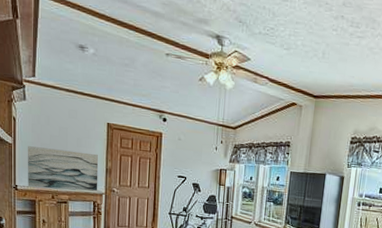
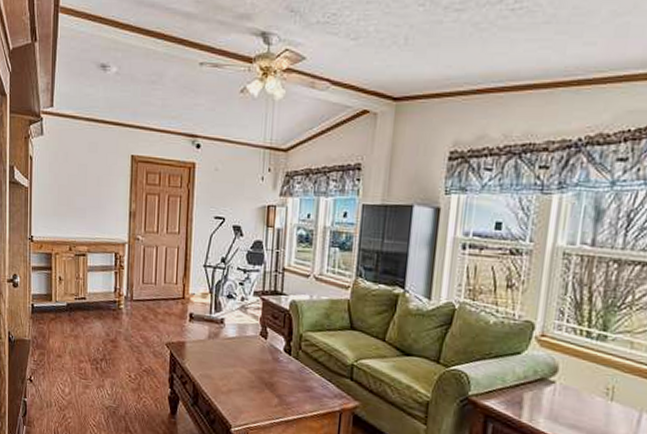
wall art: present [27,146,99,191] -> none [43,189,121,240]

